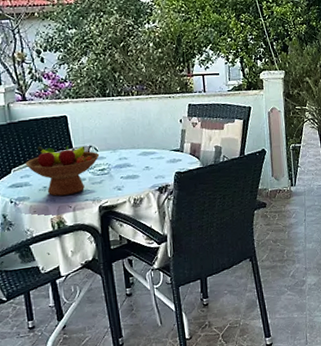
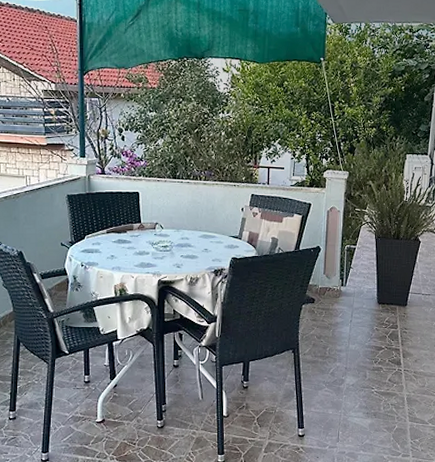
fruit bowl: present [25,146,100,196] -> none [97,218,164,266]

